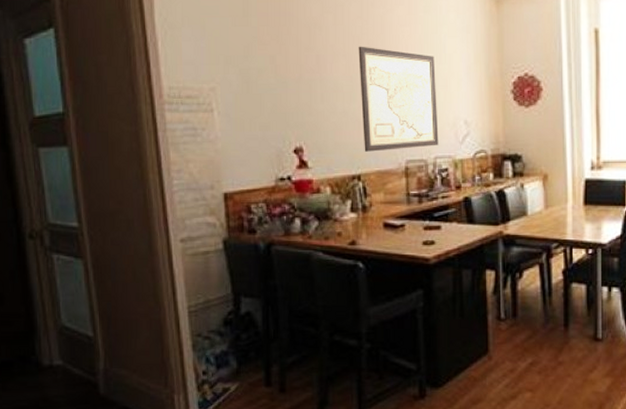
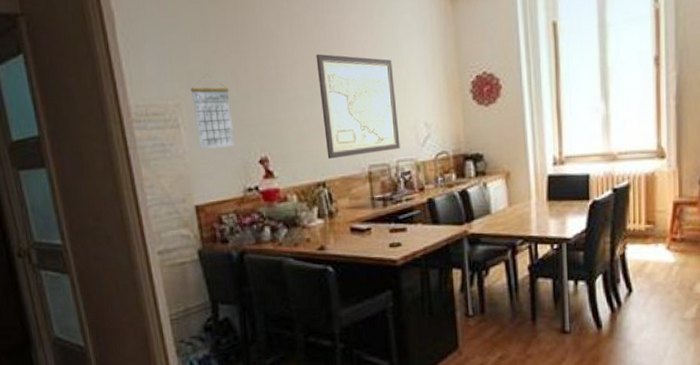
calendar: none [227,59,270,135] -> present [190,73,236,149]

